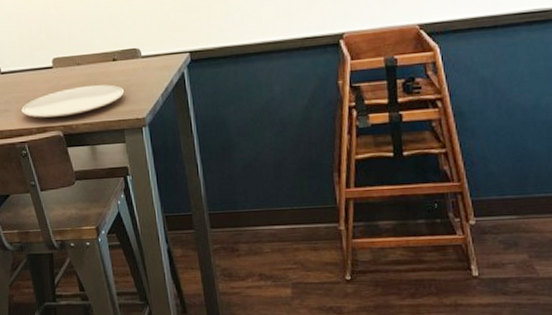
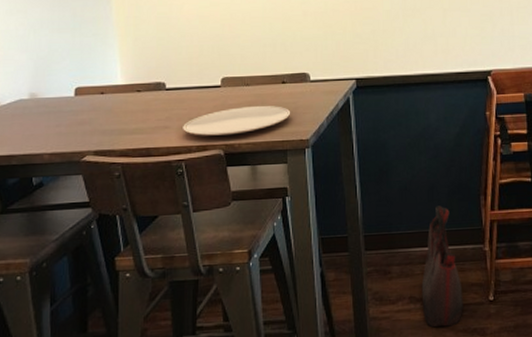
handbag: none [271,183,317,304] -> present [421,205,463,328]

